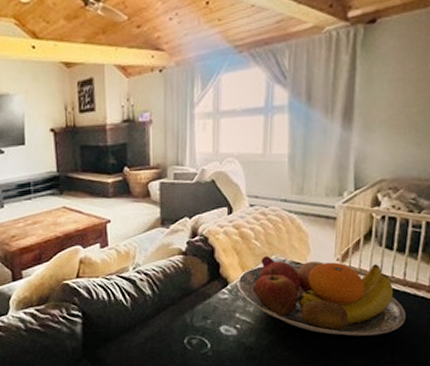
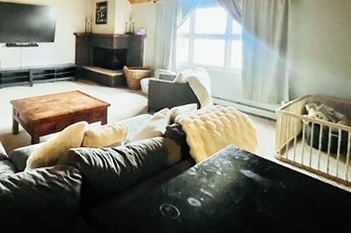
fruit bowl: present [237,256,406,336] -> none [202,144,330,218]

